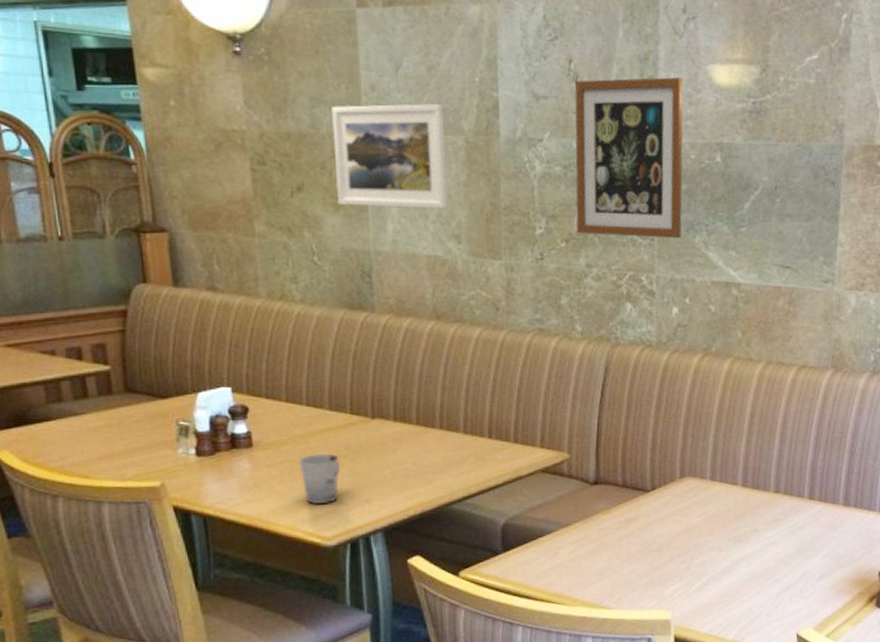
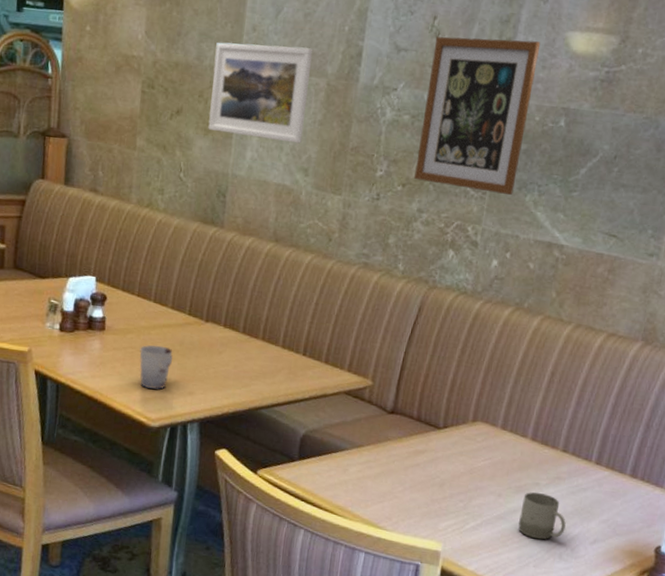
cup: none [744,538,790,587] -> present [518,492,566,540]

